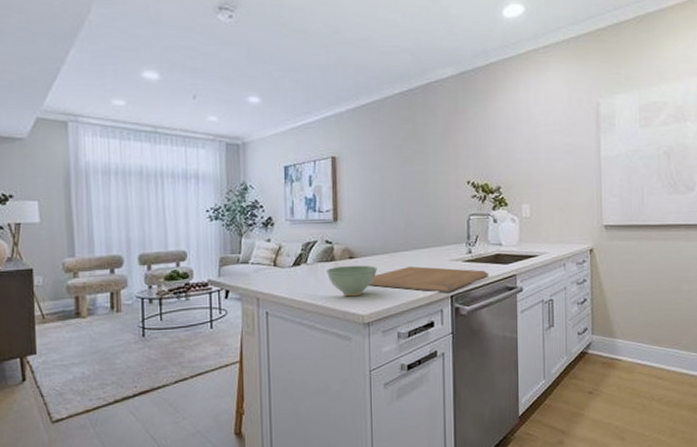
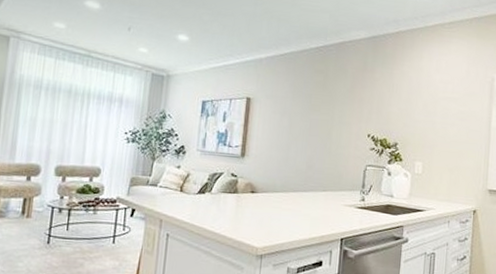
bowl: present [327,265,378,297] -> none [228,198,276,229]
chopping board: present [370,266,488,293] -> none [267,207,378,236]

